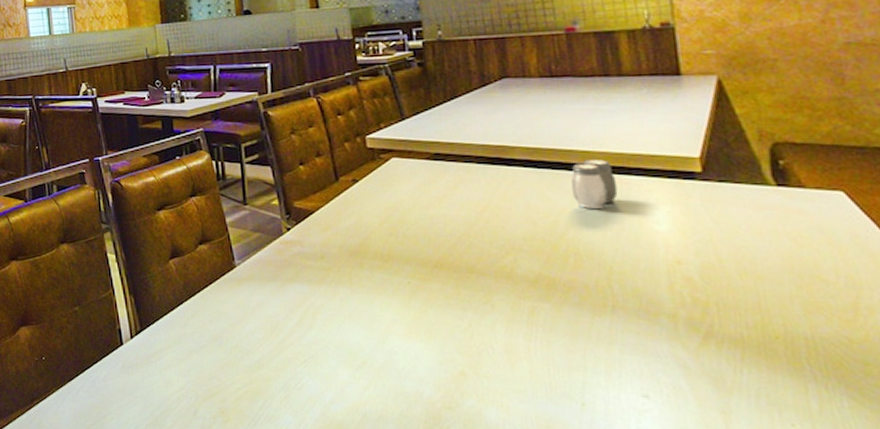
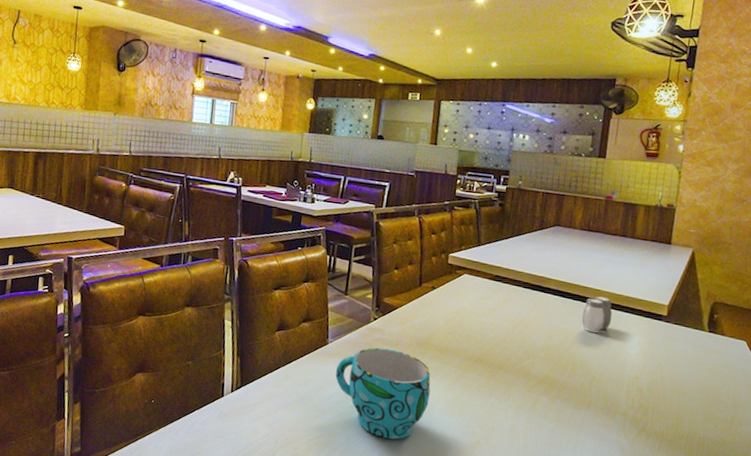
cup: none [251,264,382,379] -> present [335,347,431,440]

